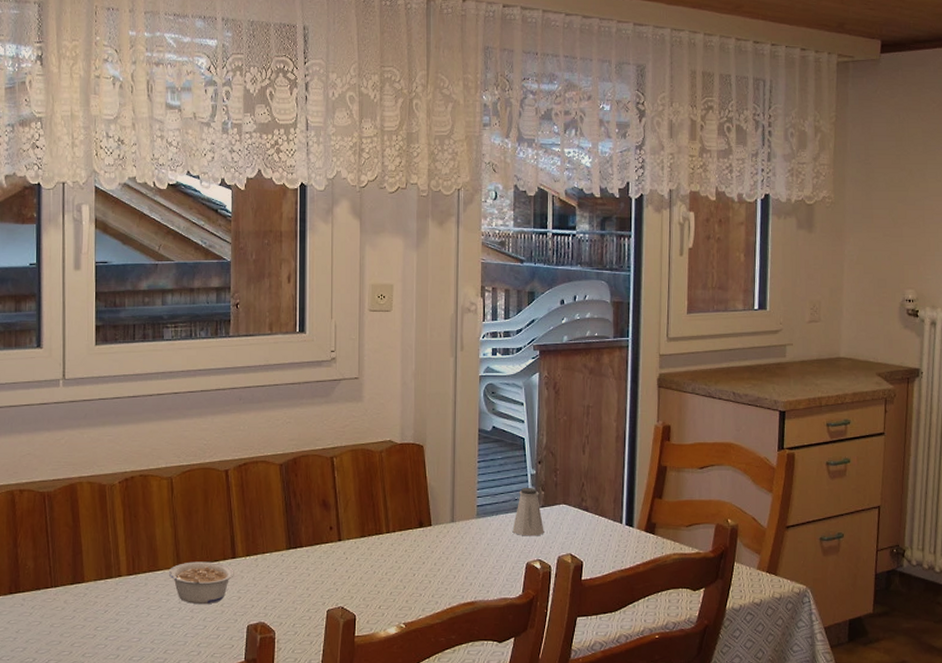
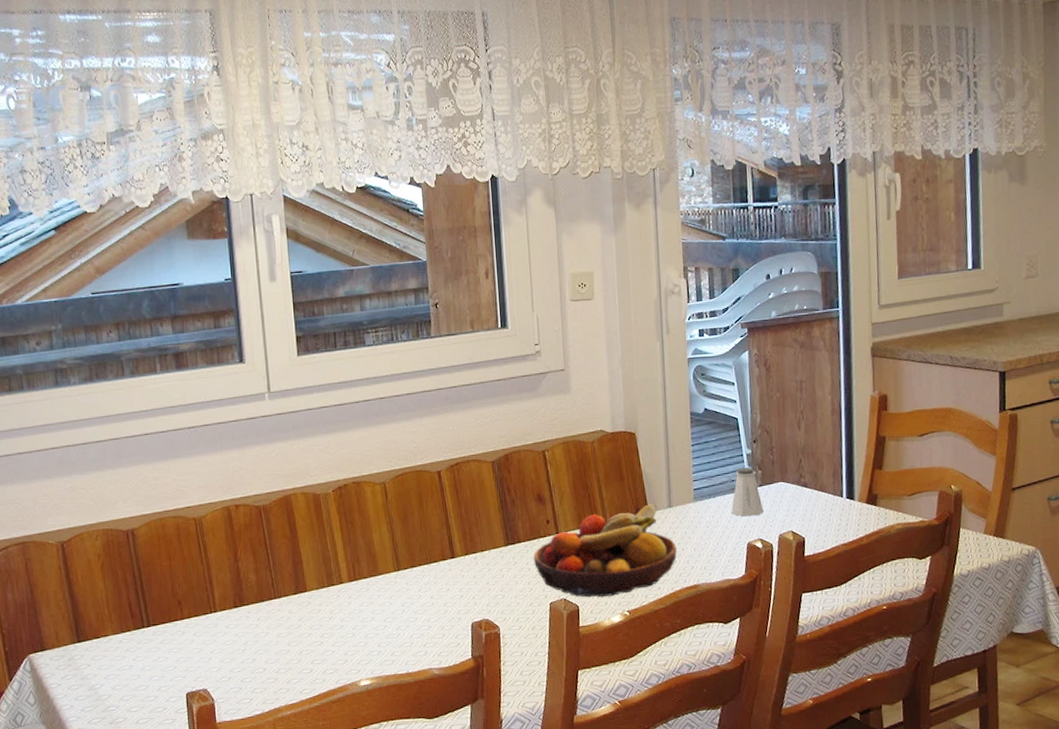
legume: present [168,561,234,605] -> none [389,563,455,606]
fruit bowl: none [313,517,457,607] -> present [533,504,677,598]

